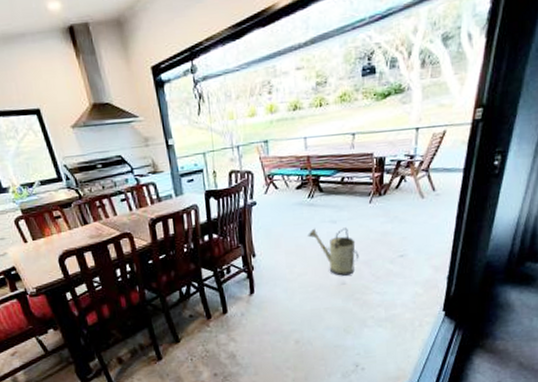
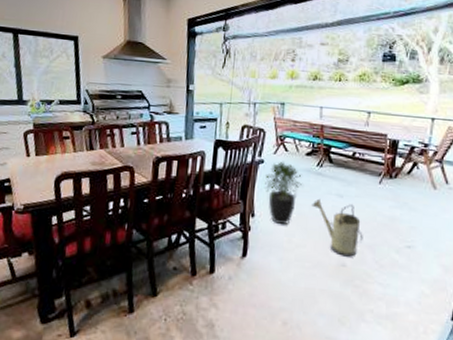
potted plant: none [260,199,297,260] -> present [265,161,303,225]

